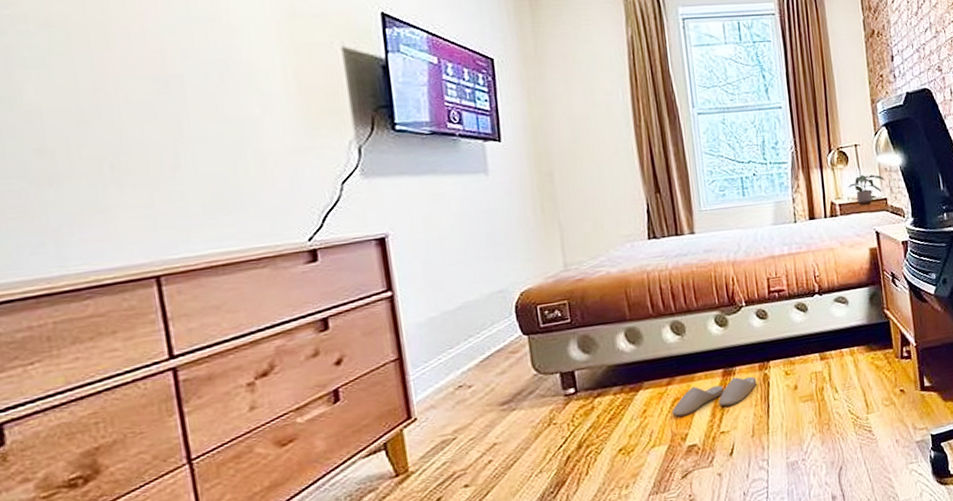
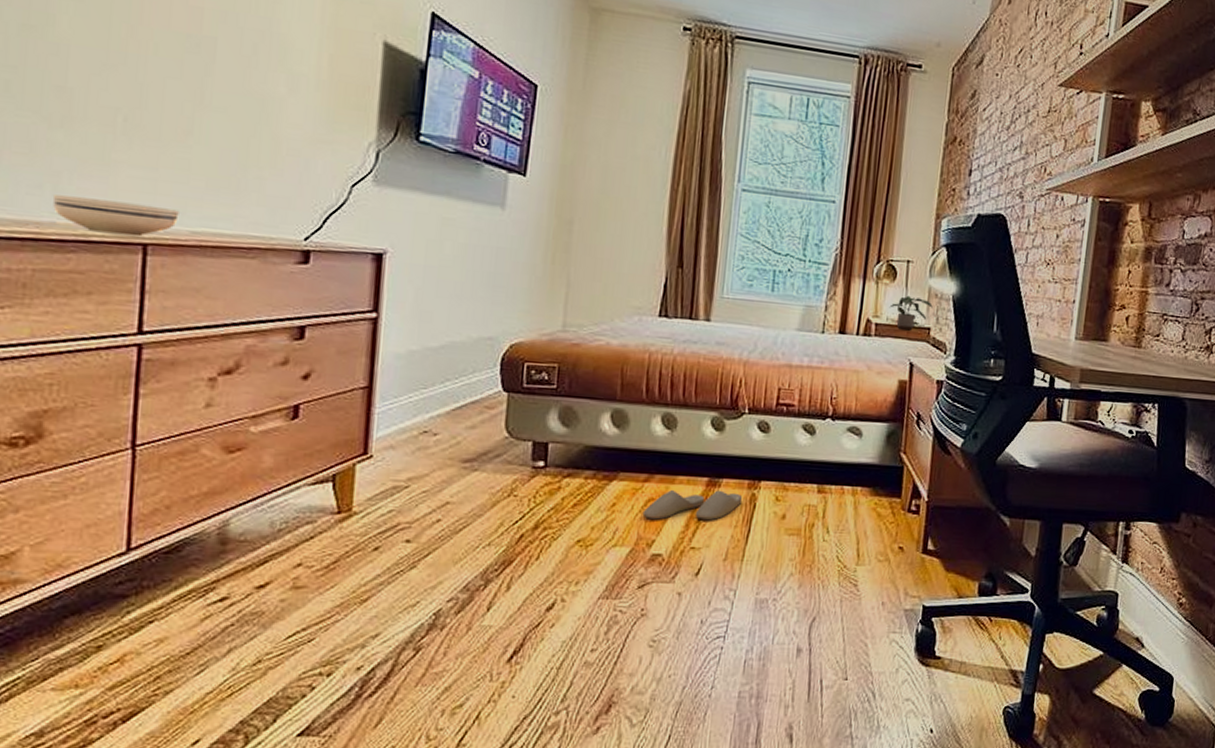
bowl: none [58,239,185,277] -> present [53,193,179,237]

